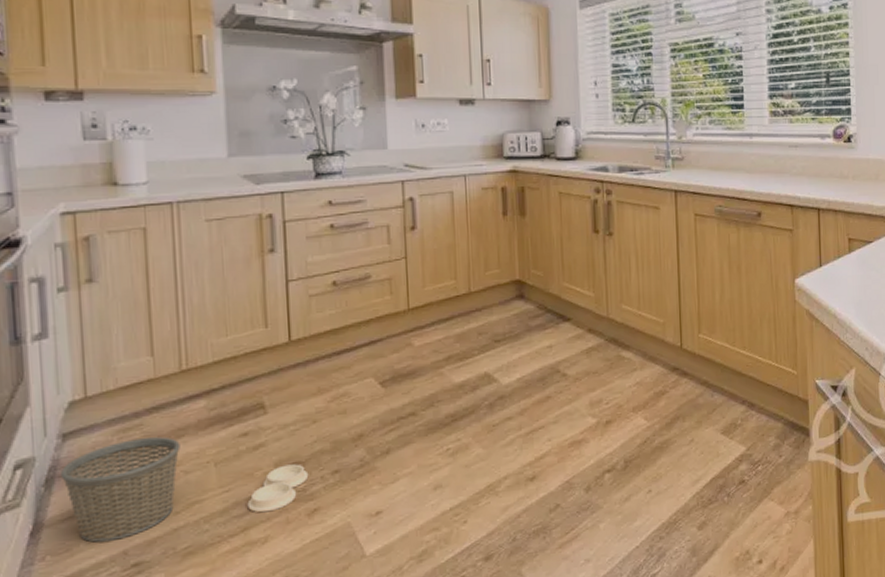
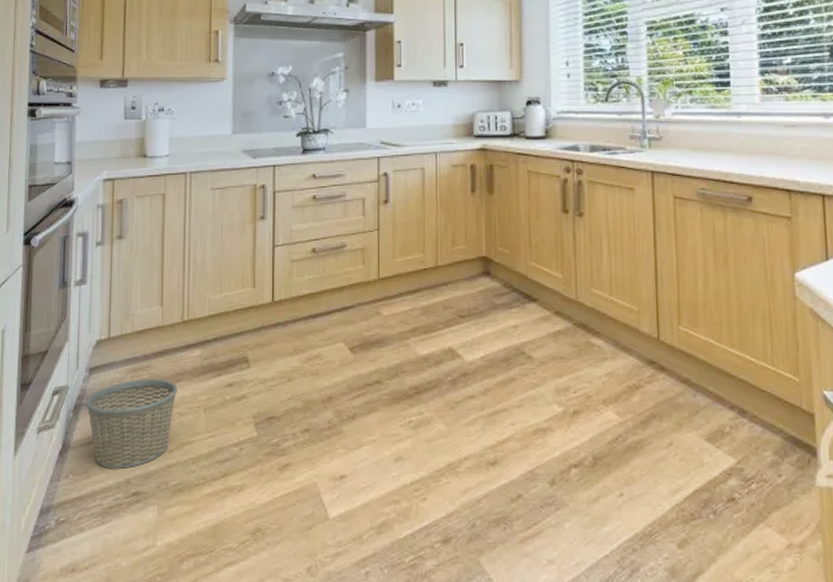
pet bowl: present [247,464,309,513] -> none [228,418,282,462]

